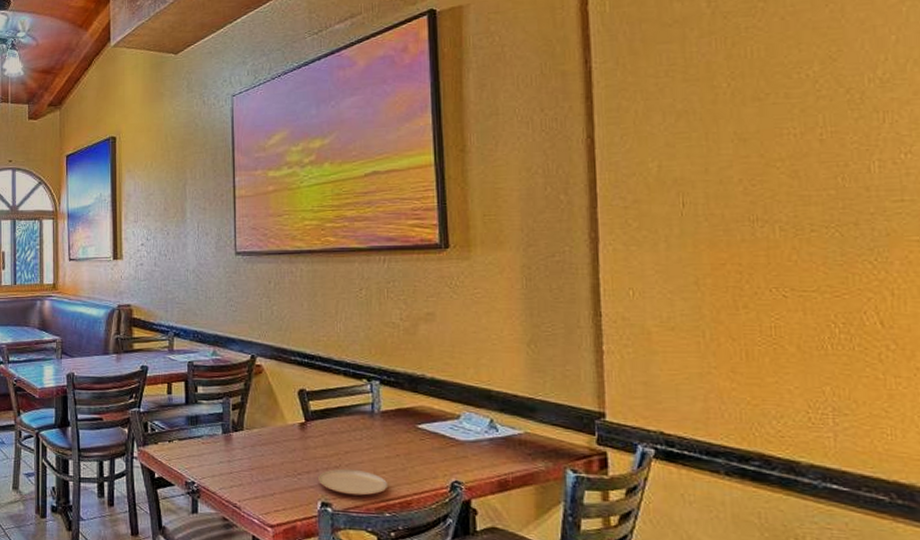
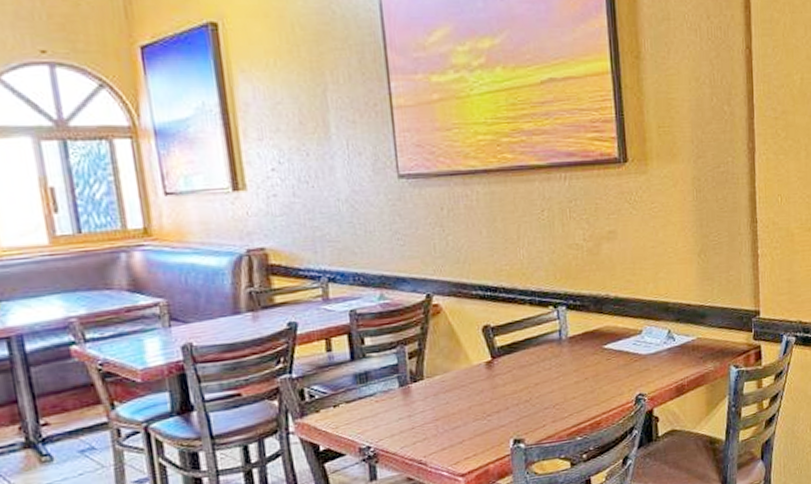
plate: present [318,468,389,496] -> none [509,400,579,427]

